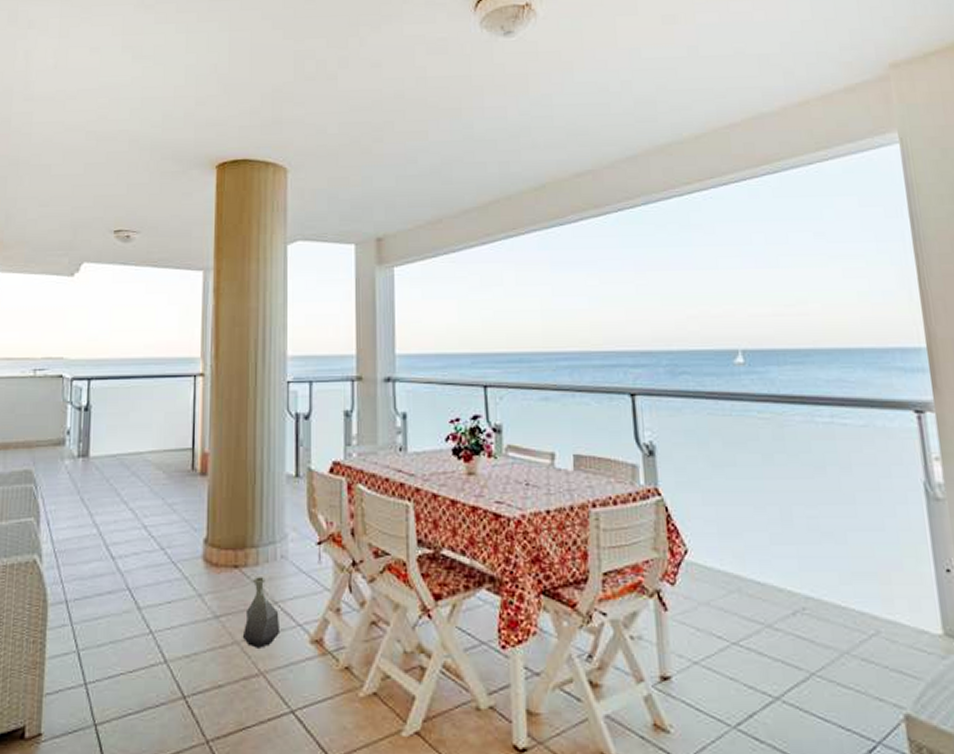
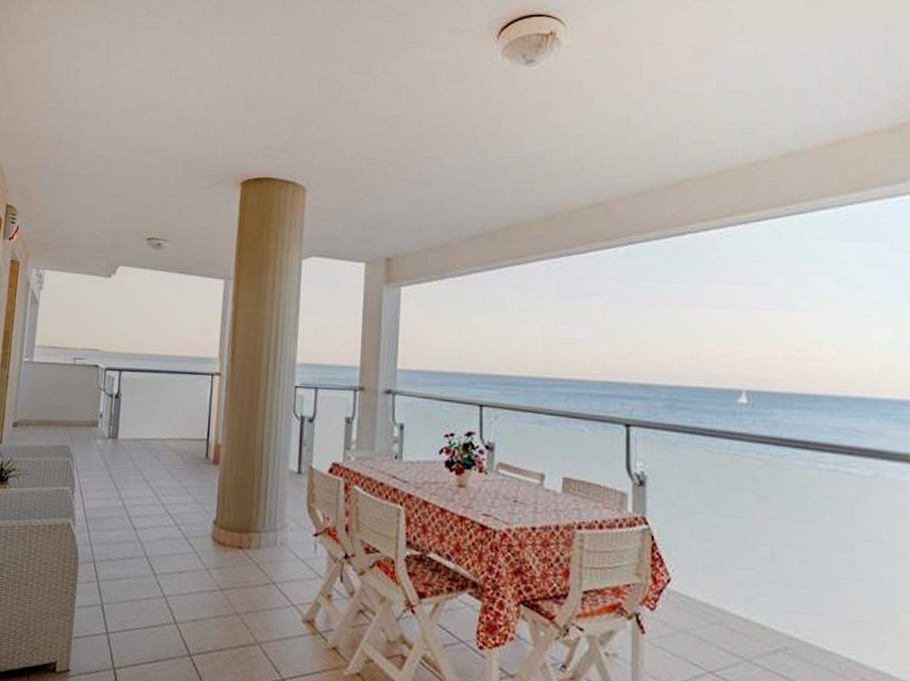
vase: present [242,577,281,648] -> none [242,559,277,622]

